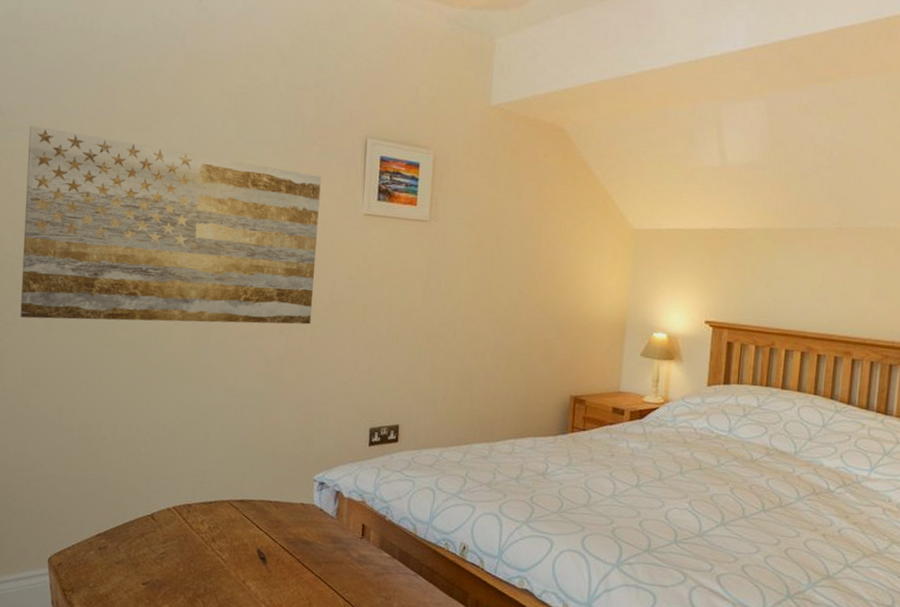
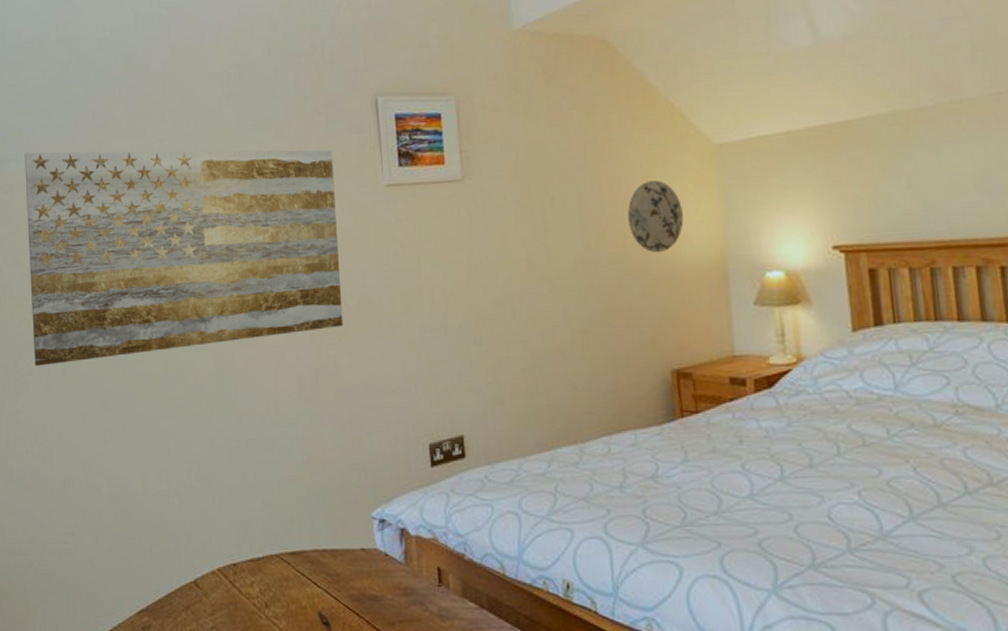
decorative plate: none [557,248,600,306] -> present [627,180,684,253]

